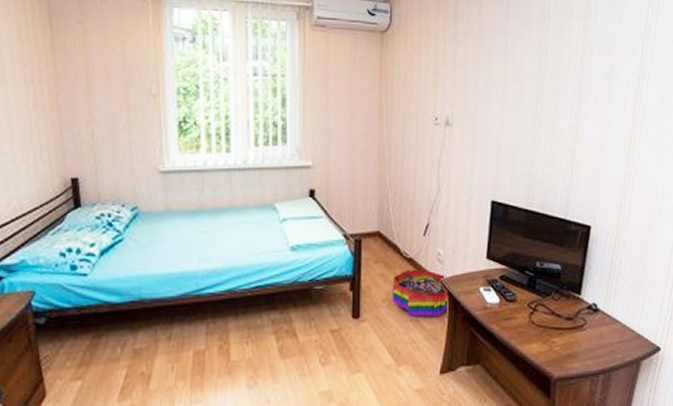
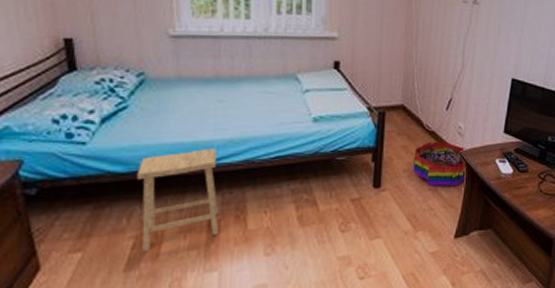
footstool: none [130,278,204,382] -> present [136,148,219,252]

